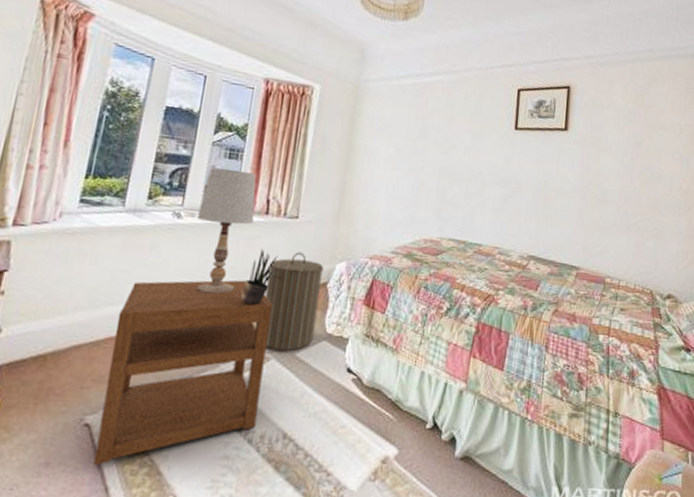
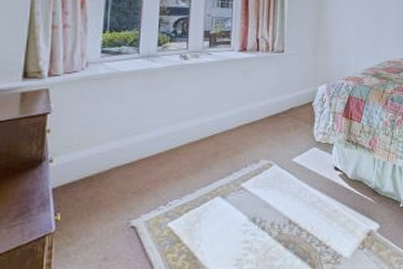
nightstand: present [93,279,273,466] -> none [142,105,270,257]
table lamp: present [195,167,256,295] -> none [200,15,248,118]
potted plant: present [240,248,278,305] -> none [243,78,270,124]
laundry hamper: present [265,252,324,351] -> none [263,79,308,158]

